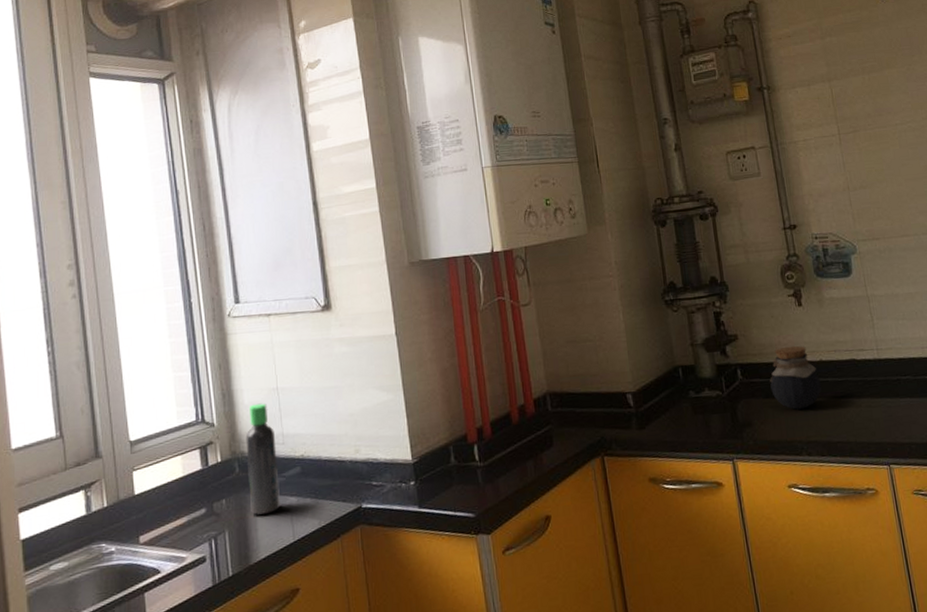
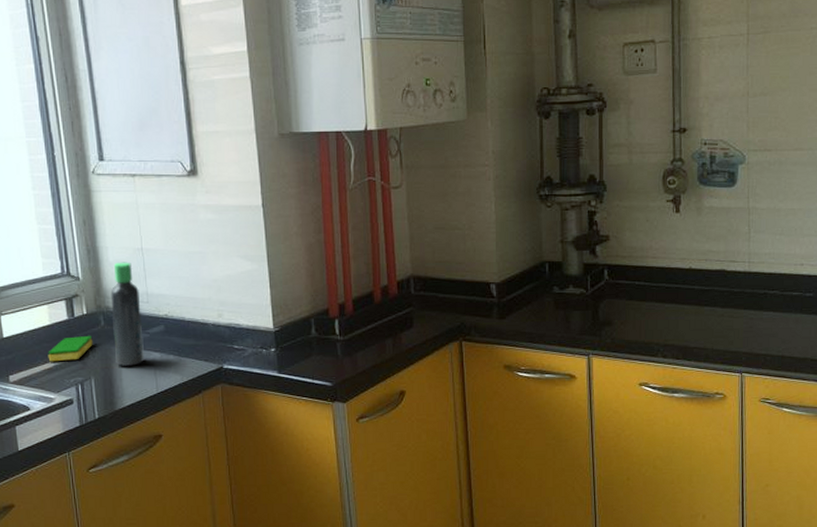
dish sponge: none [180,484,227,517] -> present [48,335,93,362]
jar: present [770,346,822,410] -> none [636,252,688,313]

